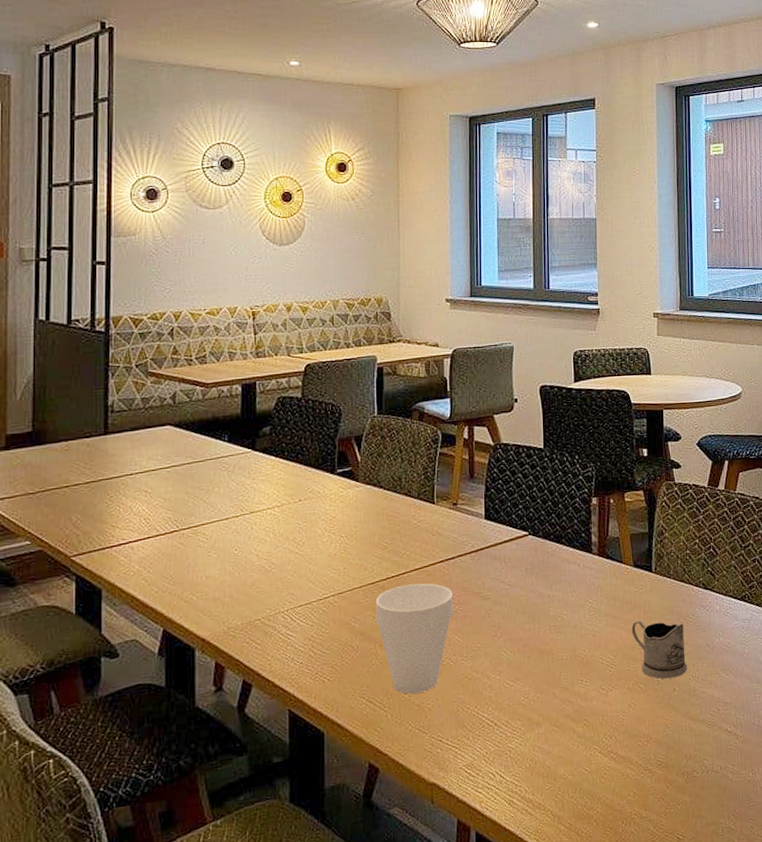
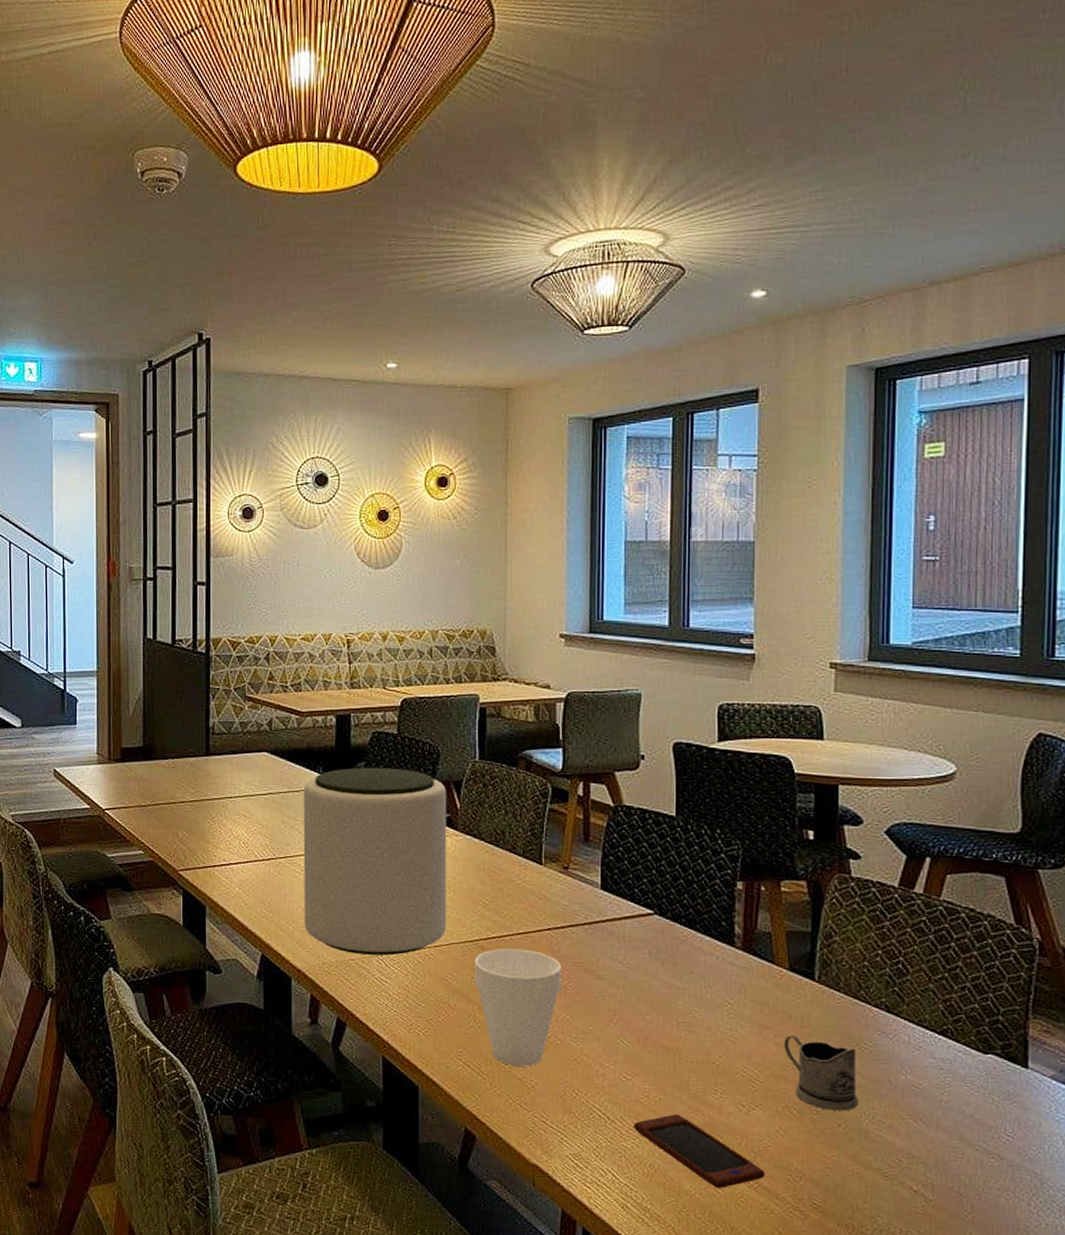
plant pot: none [208,429,350,614] -> present [303,767,447,956]
smartphone: none [517,708,622,767] -> present [634,1114,765,1189]

